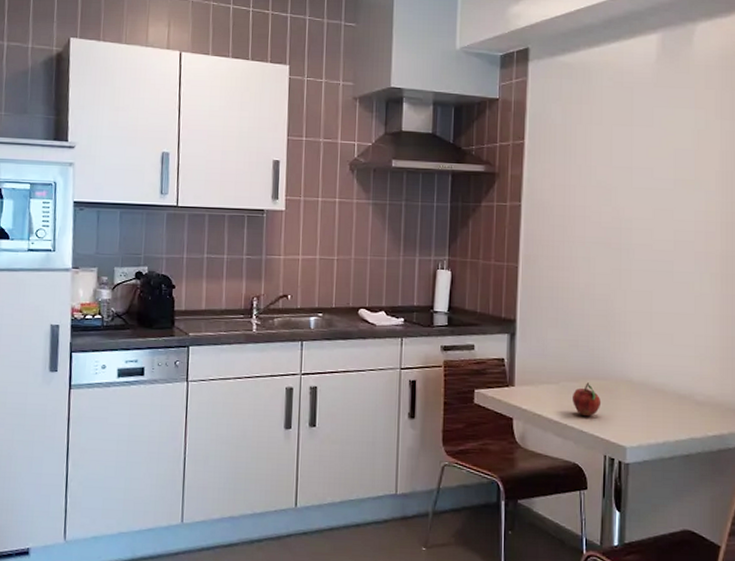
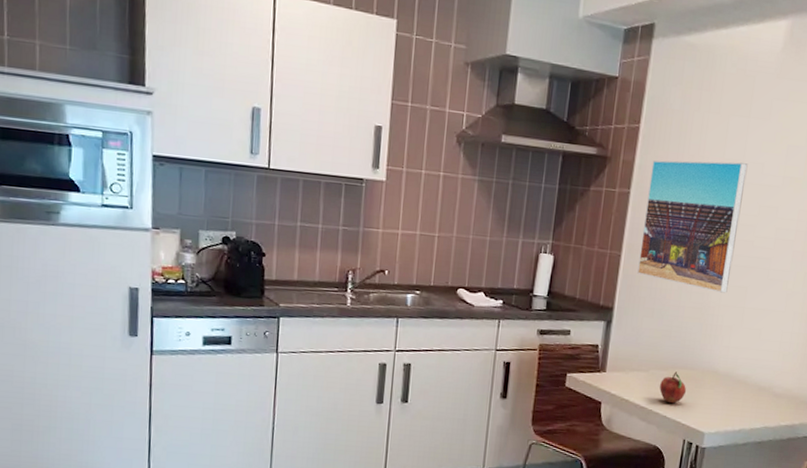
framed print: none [537,169,637,299] -> present [637,160,748,293]

